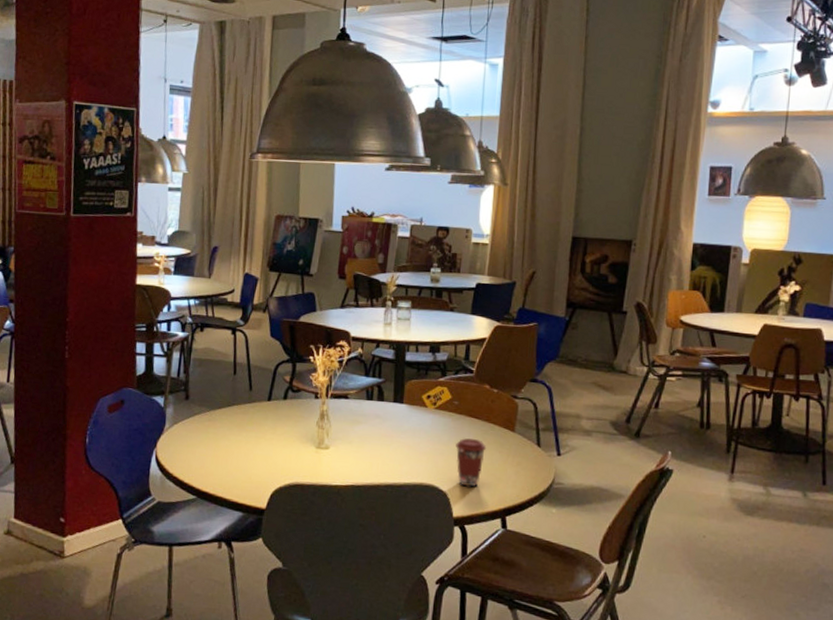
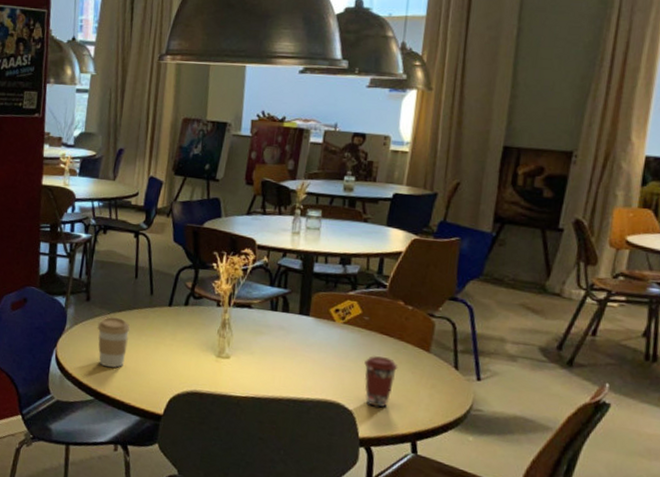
coffee cup: none [197,414,231,465] -> present [97,317,131,368]

